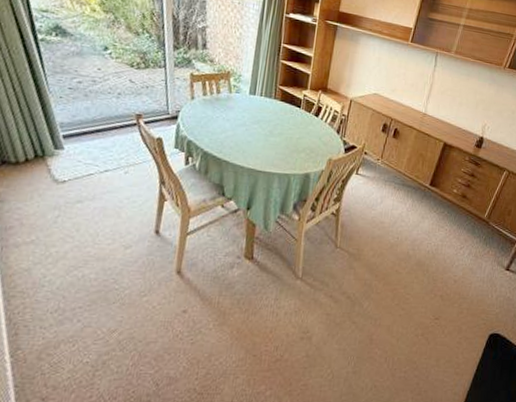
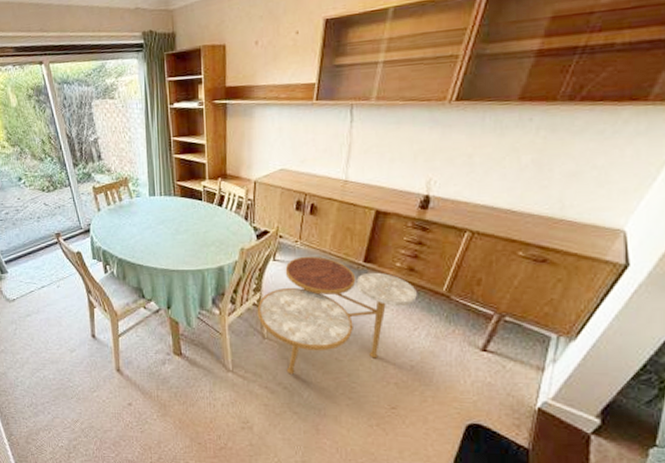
side table: none [334,173,466,284] -> present [257,256,417,375]

